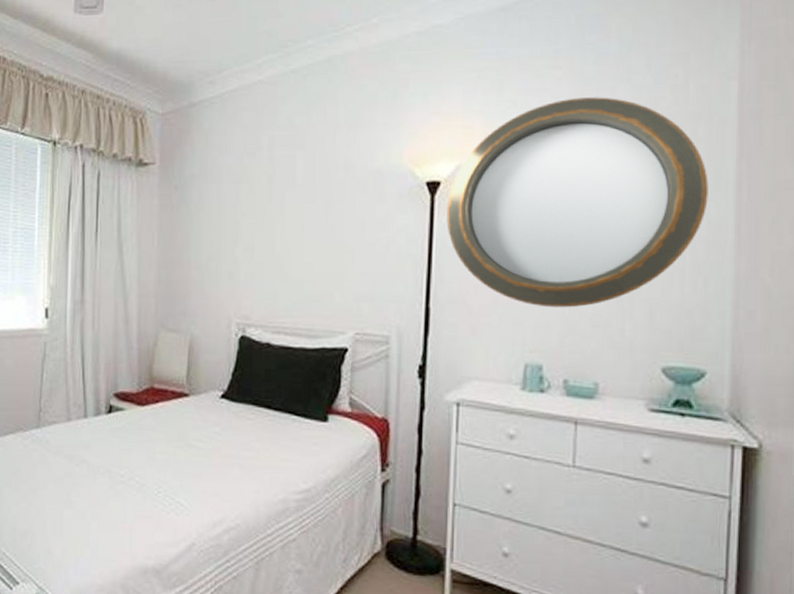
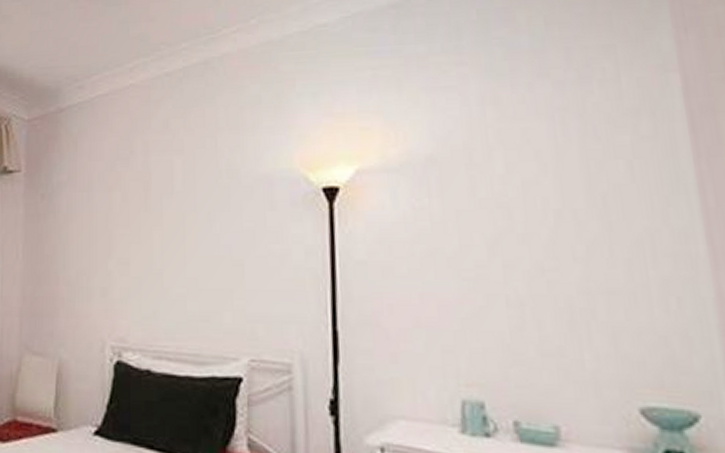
home mirror: present [447,97,708,308] -> none [348,93,667,333]

